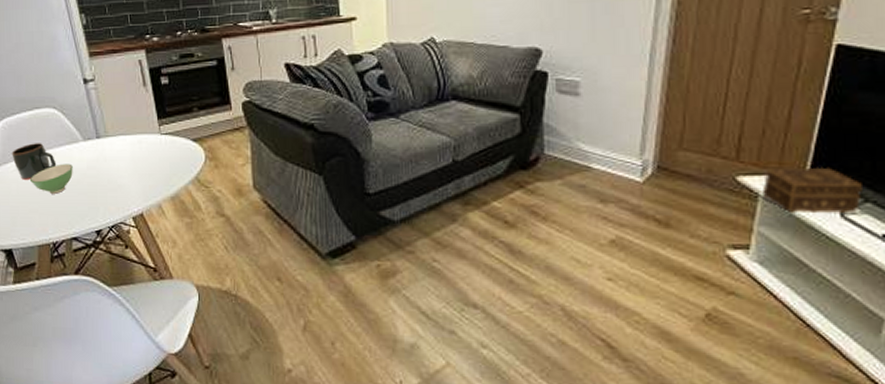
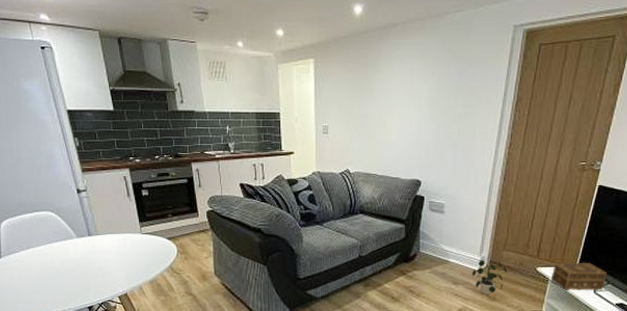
mug: present [12,143,57,180] -> none [14,239,54,268]
bowl: present [29,164,73,194] -> none [30,255,68,279]
potted plant: none [628,165,687,219] -> present [472,260,507,295]

